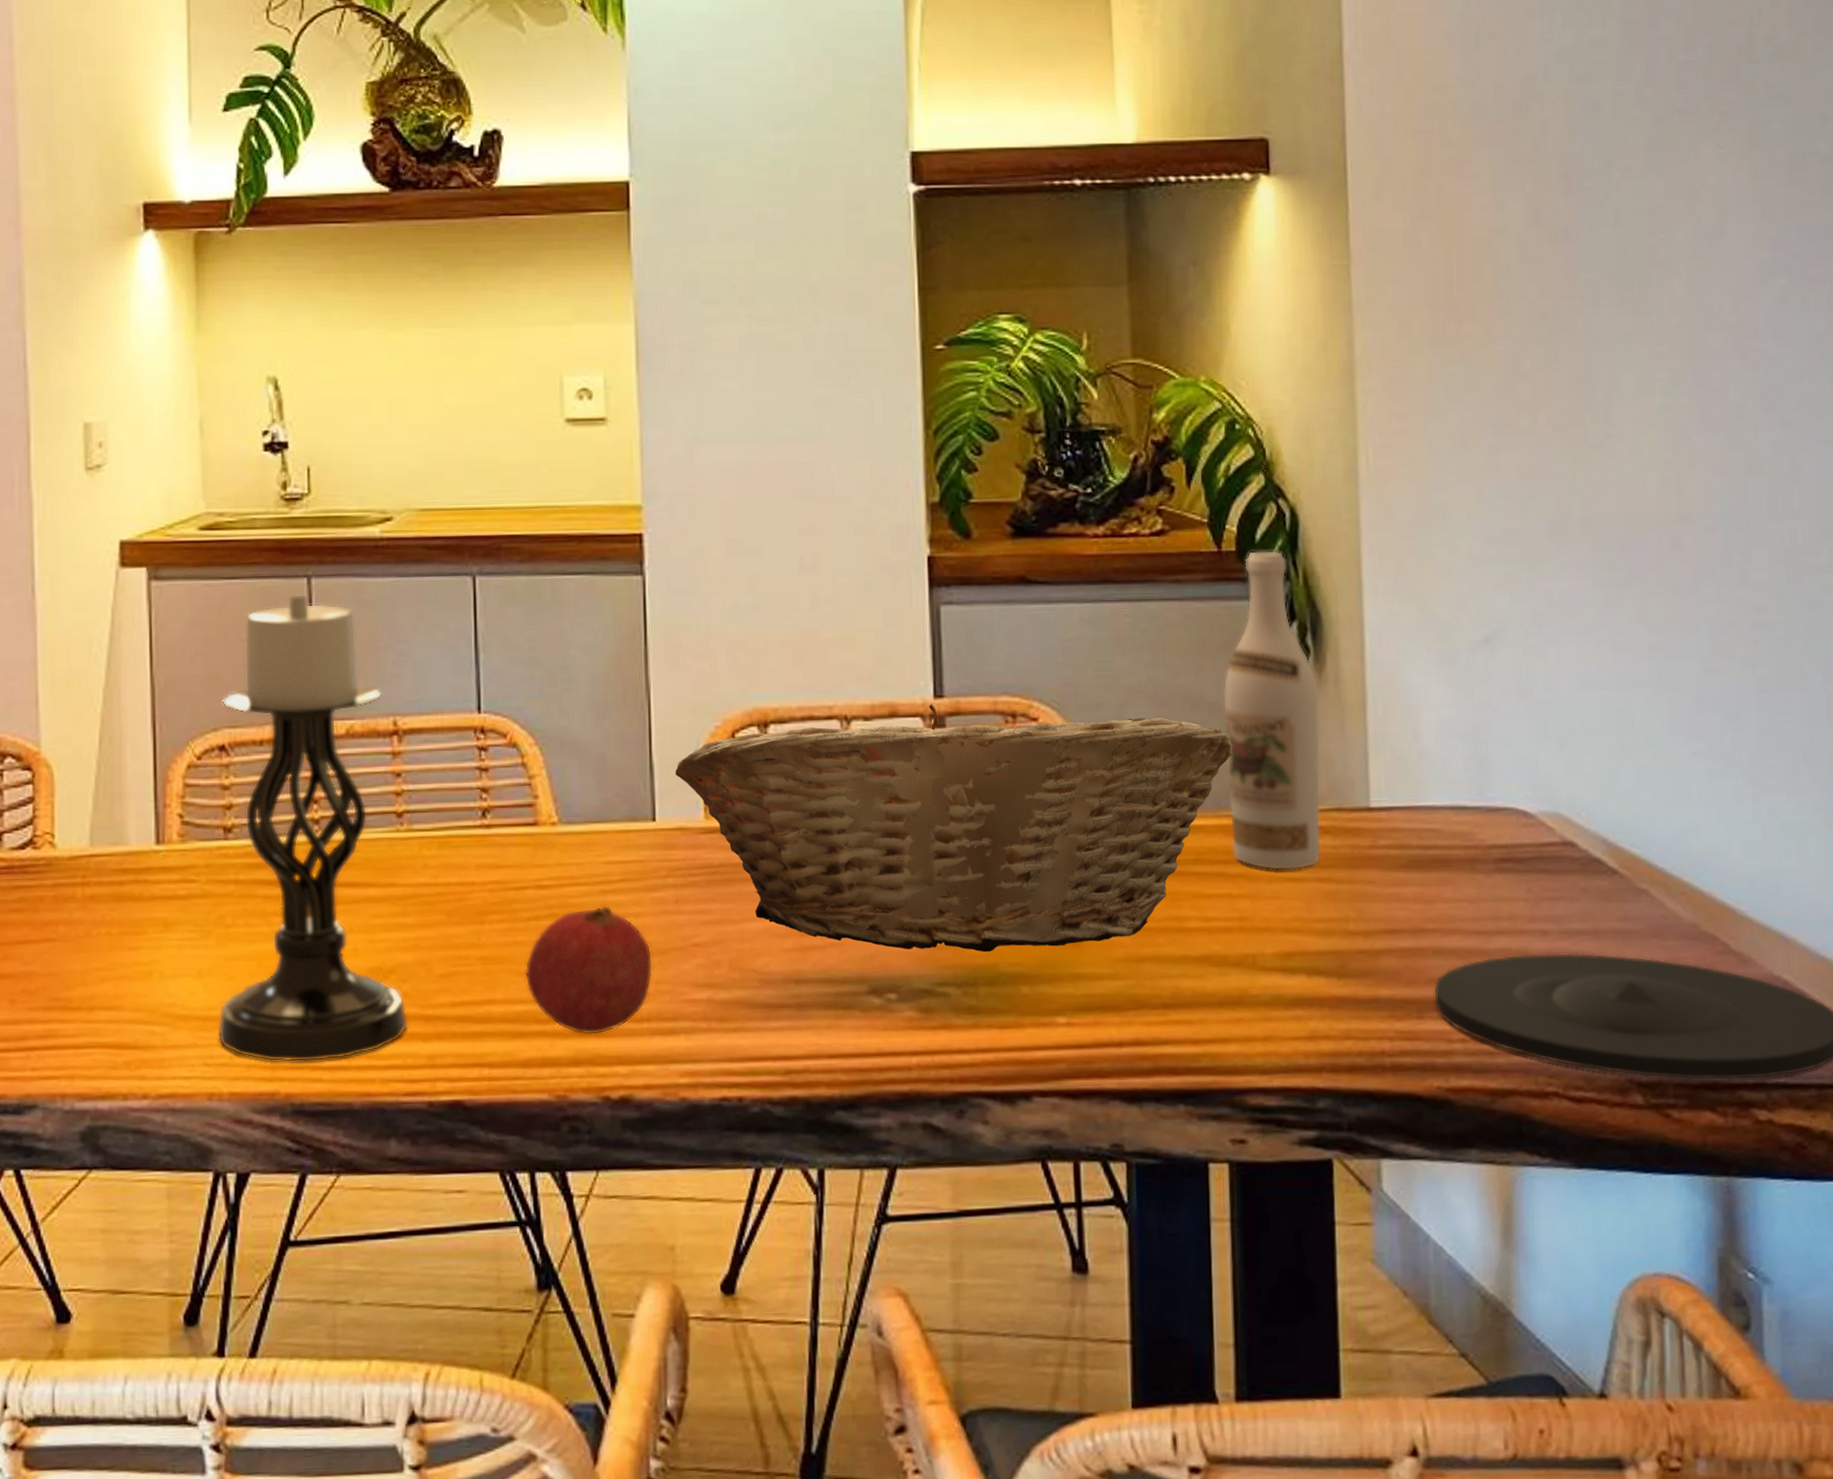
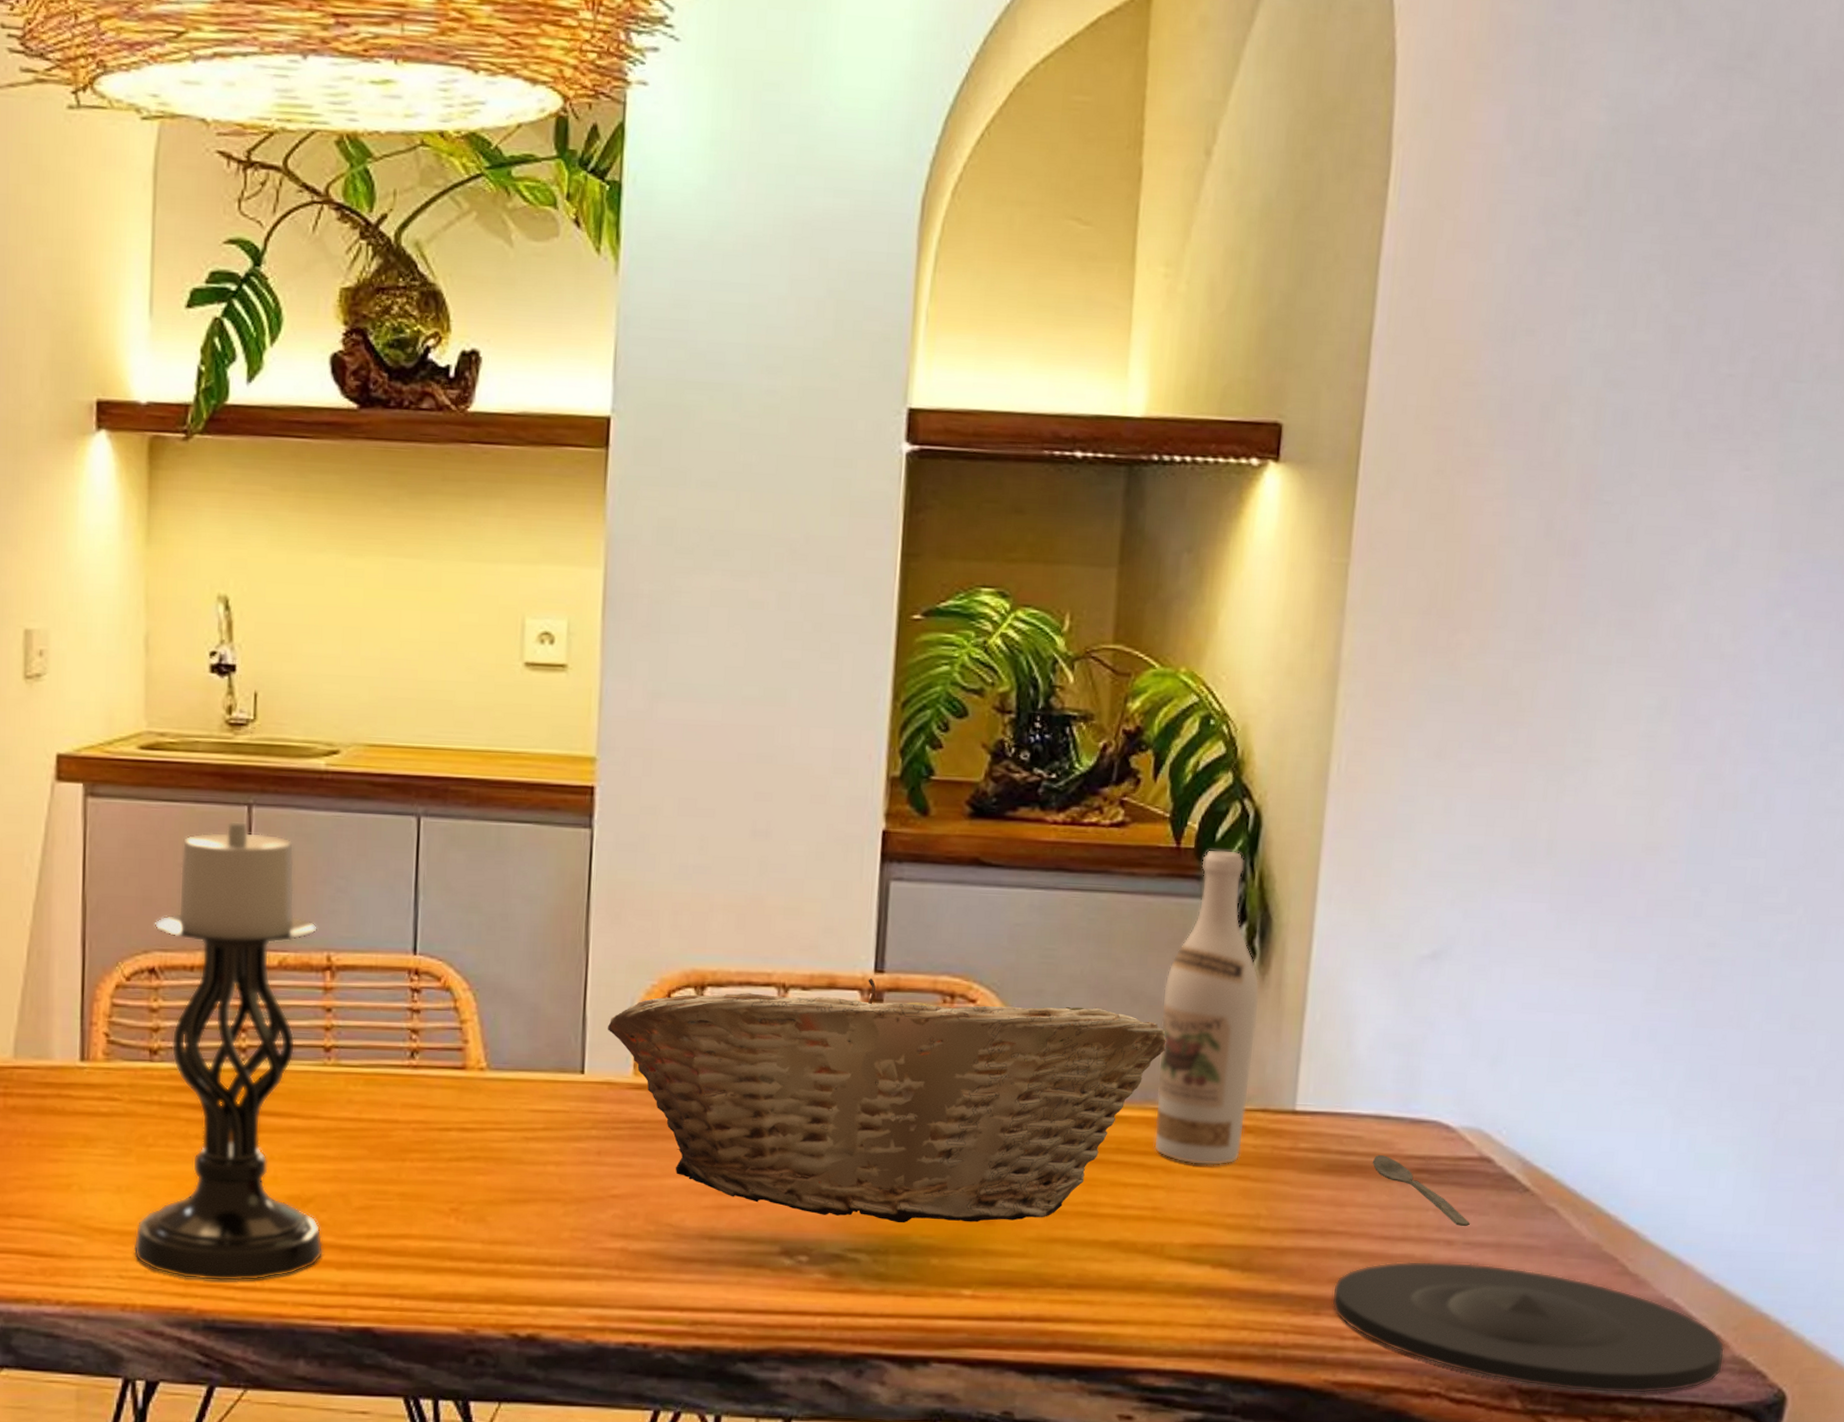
fruit: present [525,905,653,1035] -> none [442,1151,571,1275]
spoon: none [1455,847,1563,915] -> present [1372,1155,1470,1226]

